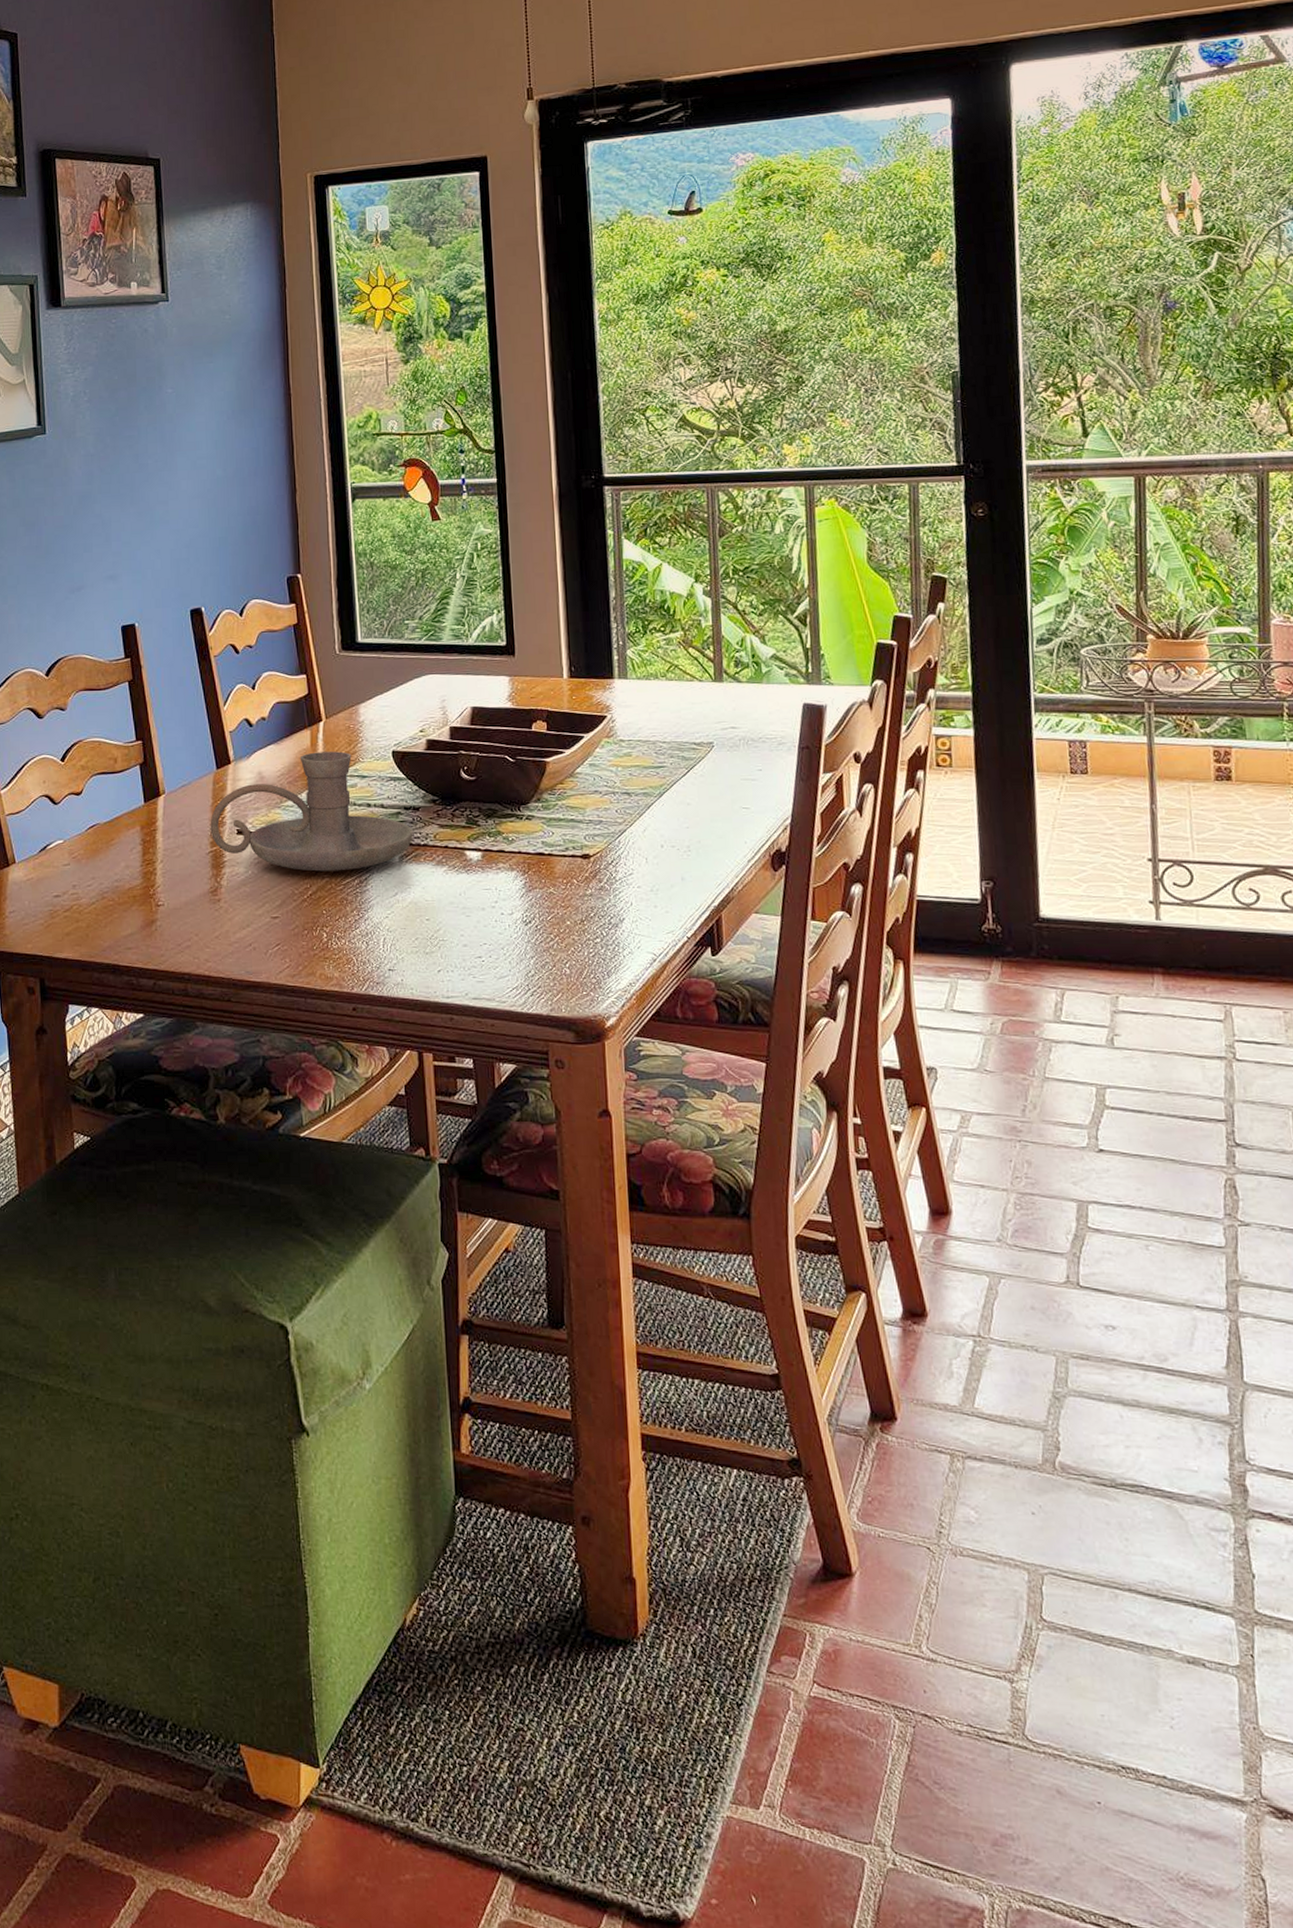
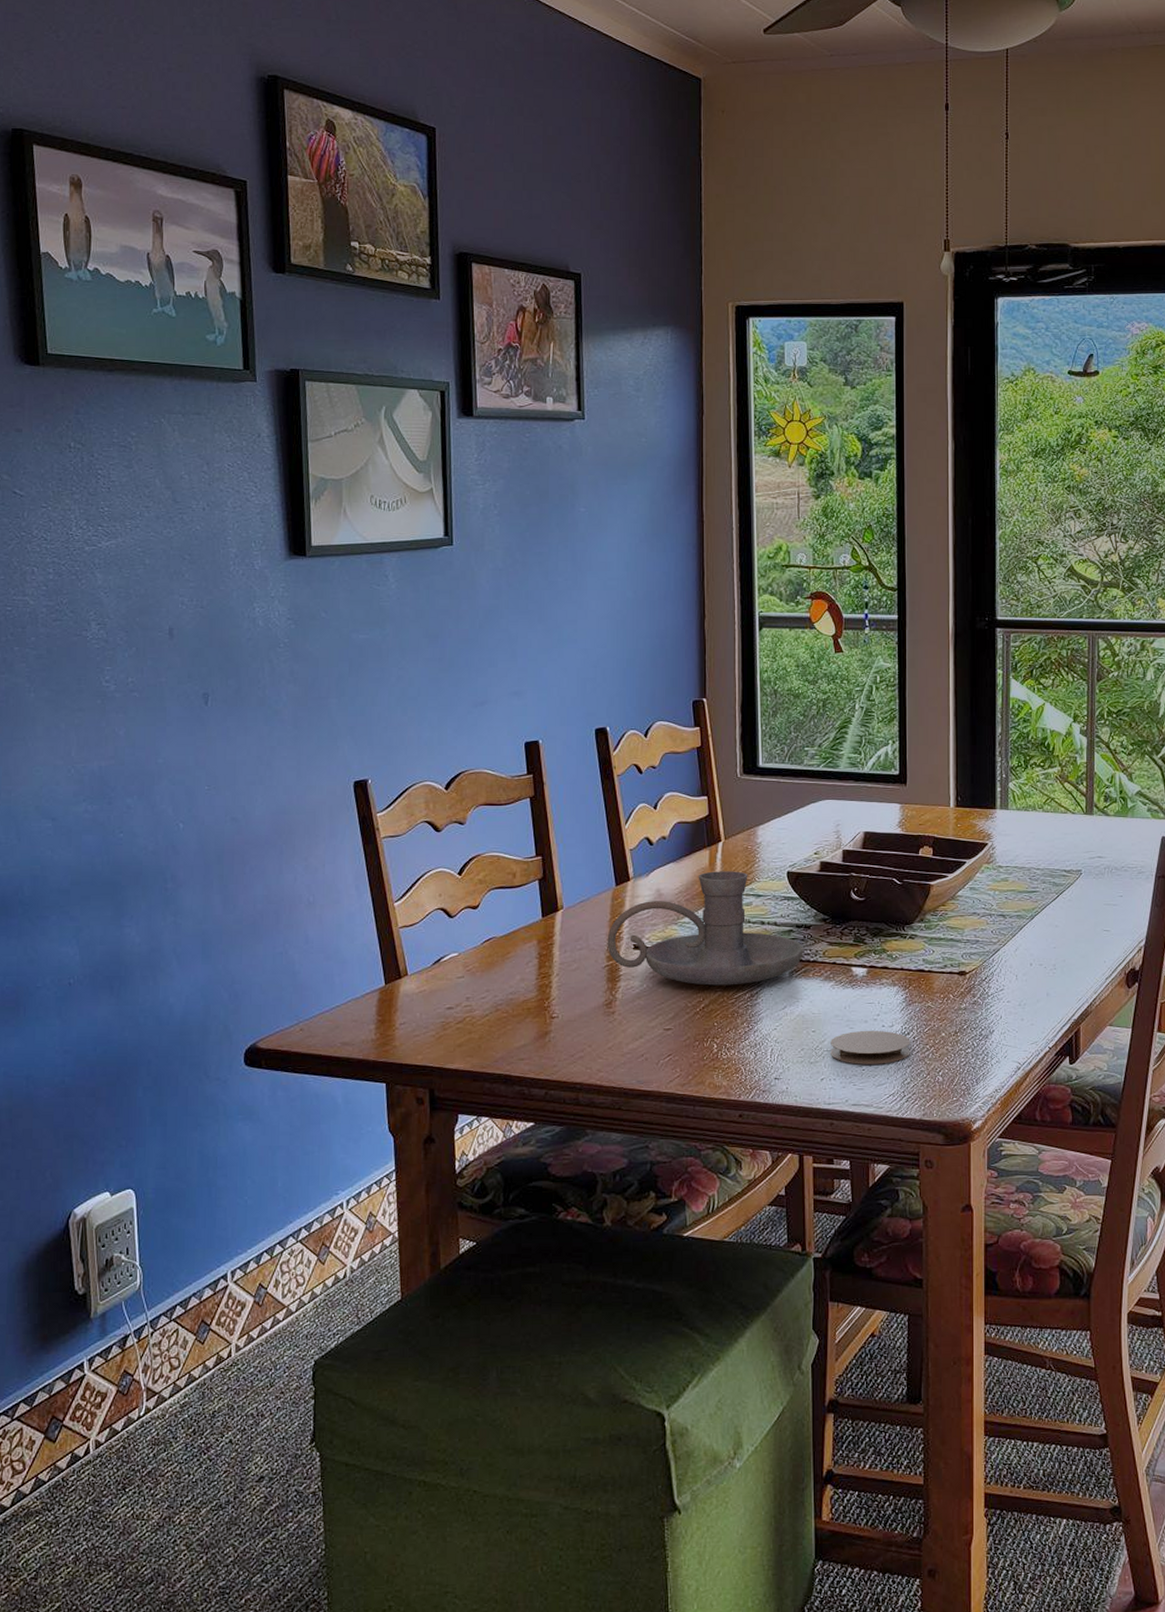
coaster: none [446,918,533,955] -> present [831,1030,910,1065]

